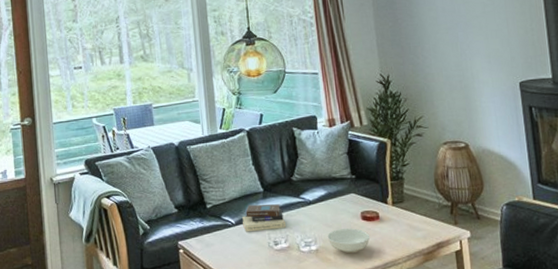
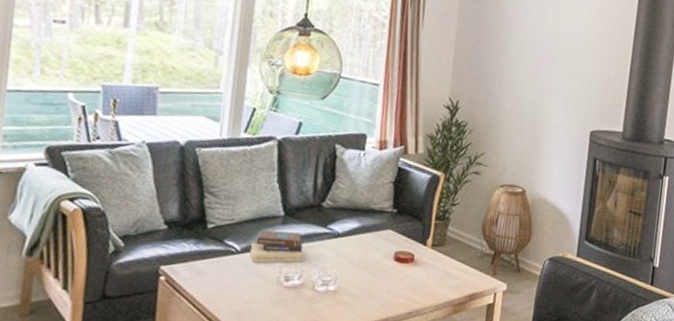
bowl: present [327,228,370,254] -> none [350,269,400,298]

